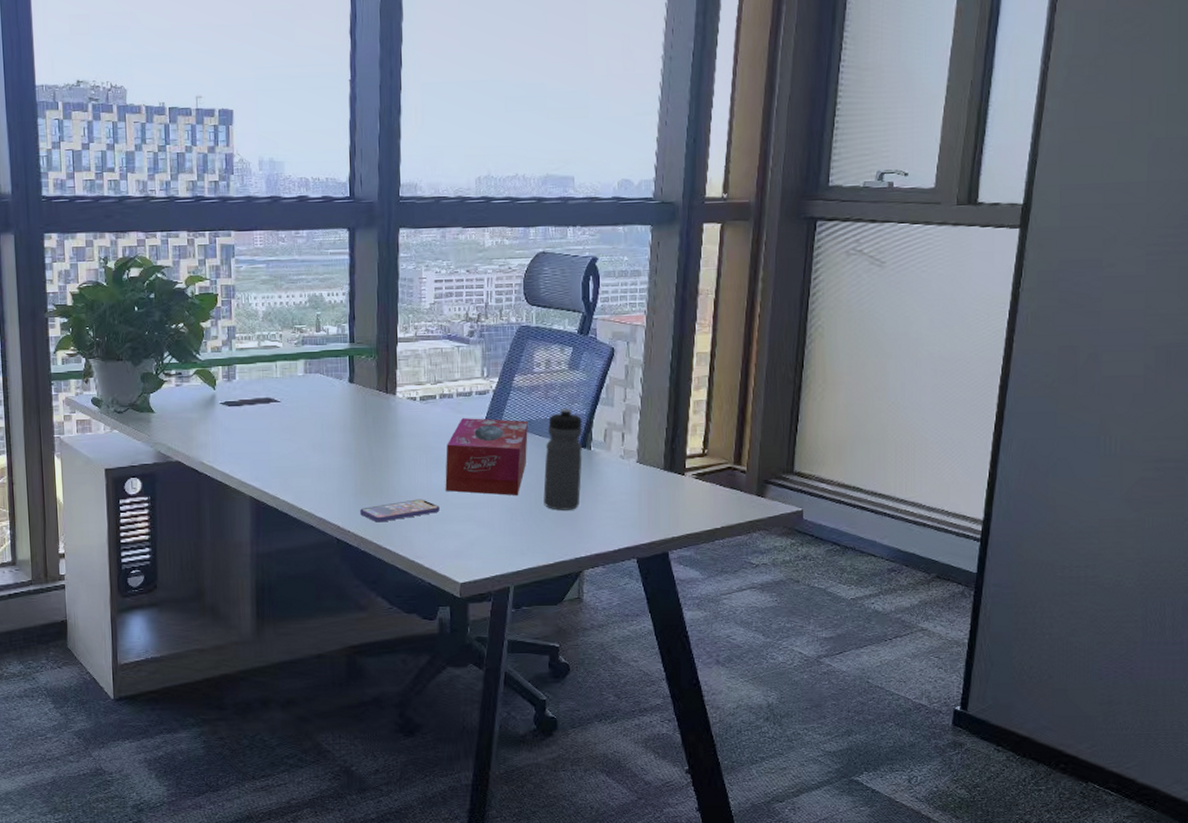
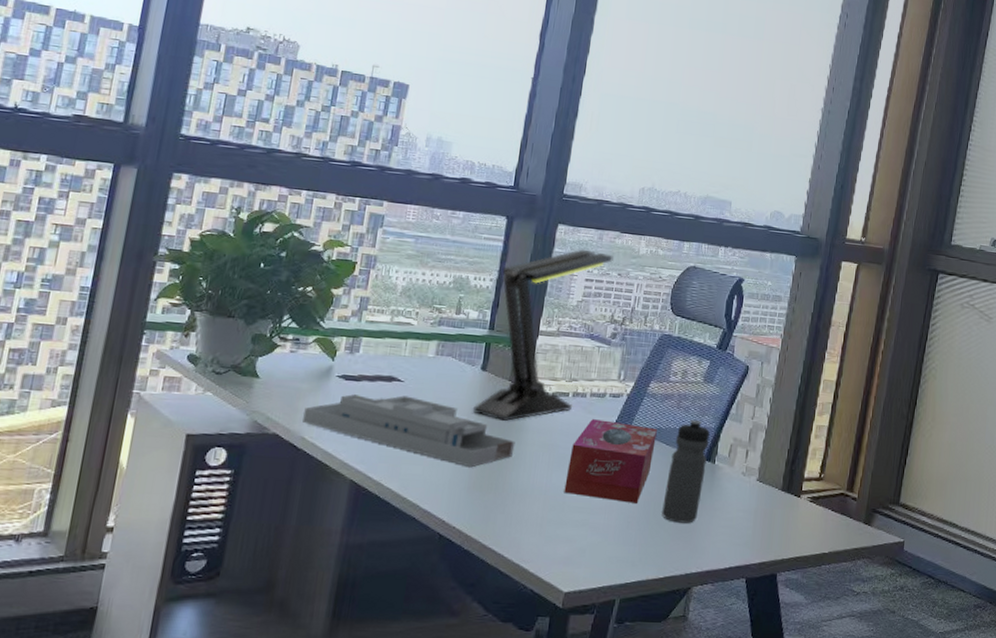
desk organizer: none [198,415,392,476] -> present [302,394,515,468]
desk lamp: none [347,250,459,430] -> present [472,249,614,422]
smartphone: present [360,499,440,523] -> none [469,498,555,521]

